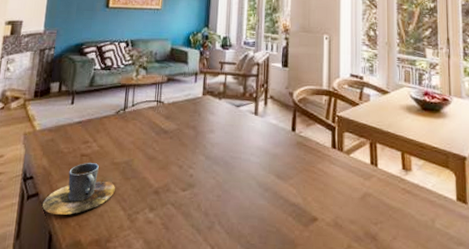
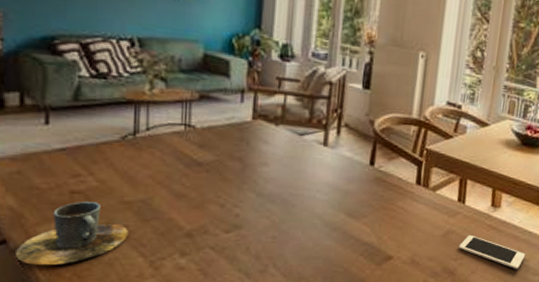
cell phone: none [377,199,444,238] -> present [459,235,525,270]

